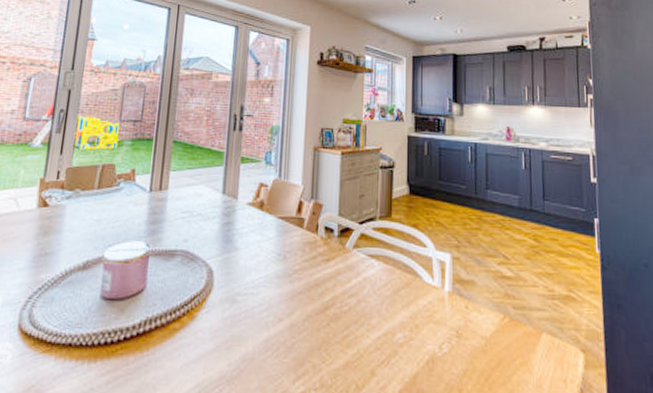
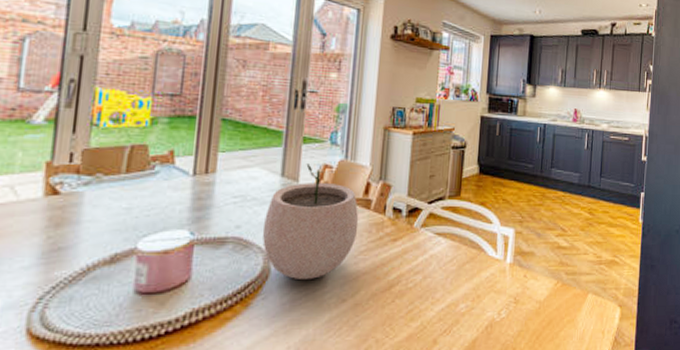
plant pot: none [206,182,293,297] -> present [262,163,359,281]

